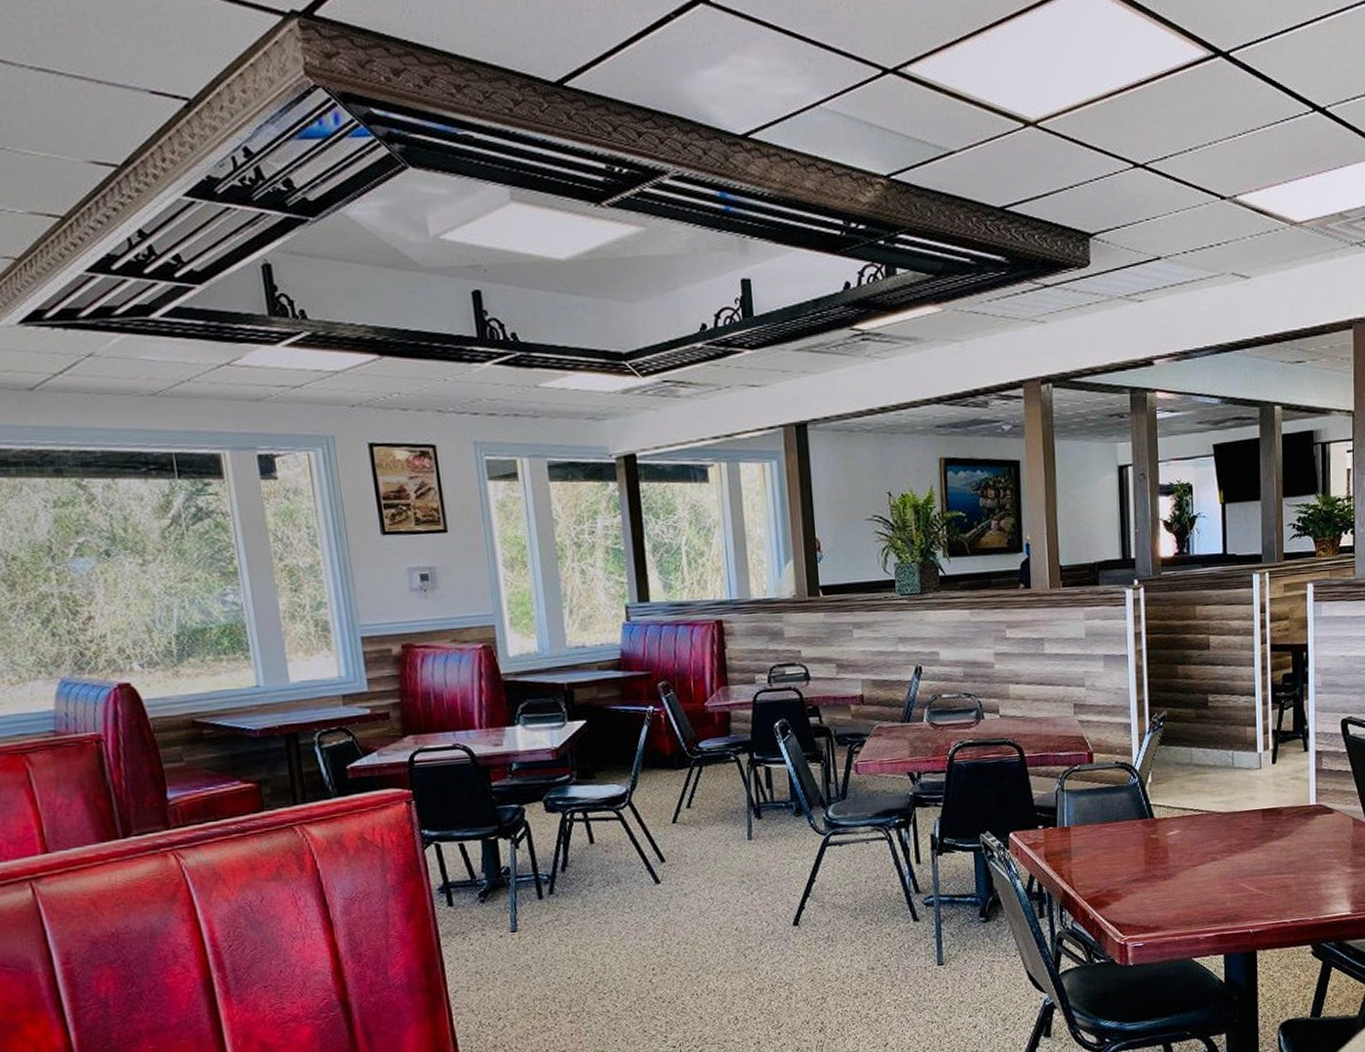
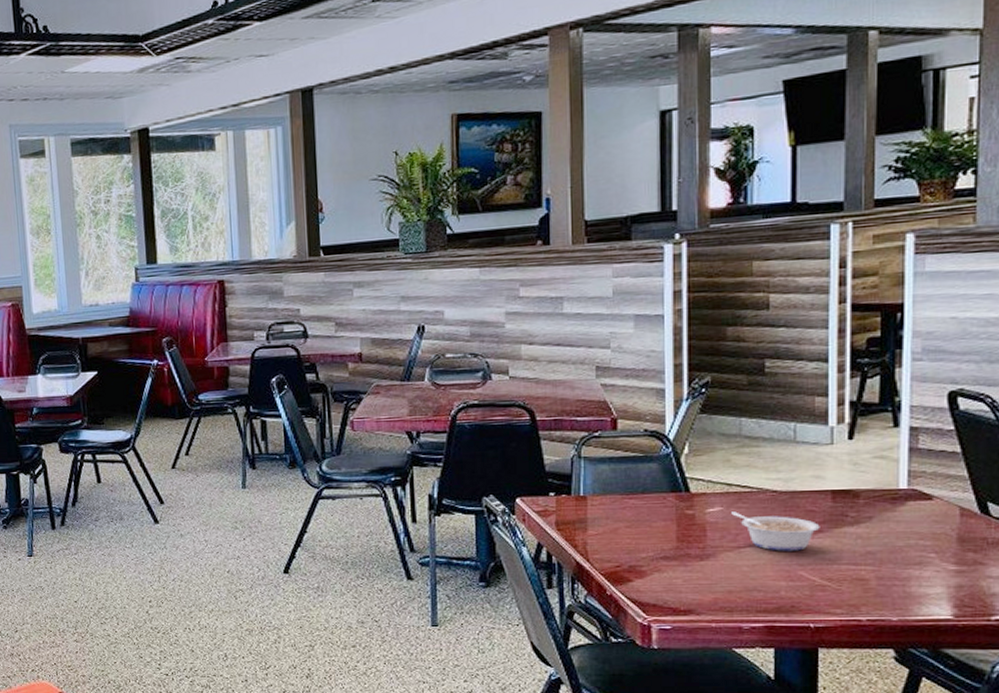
legume: none [1187,833,1254,867] -> present [731,511,820,551]

